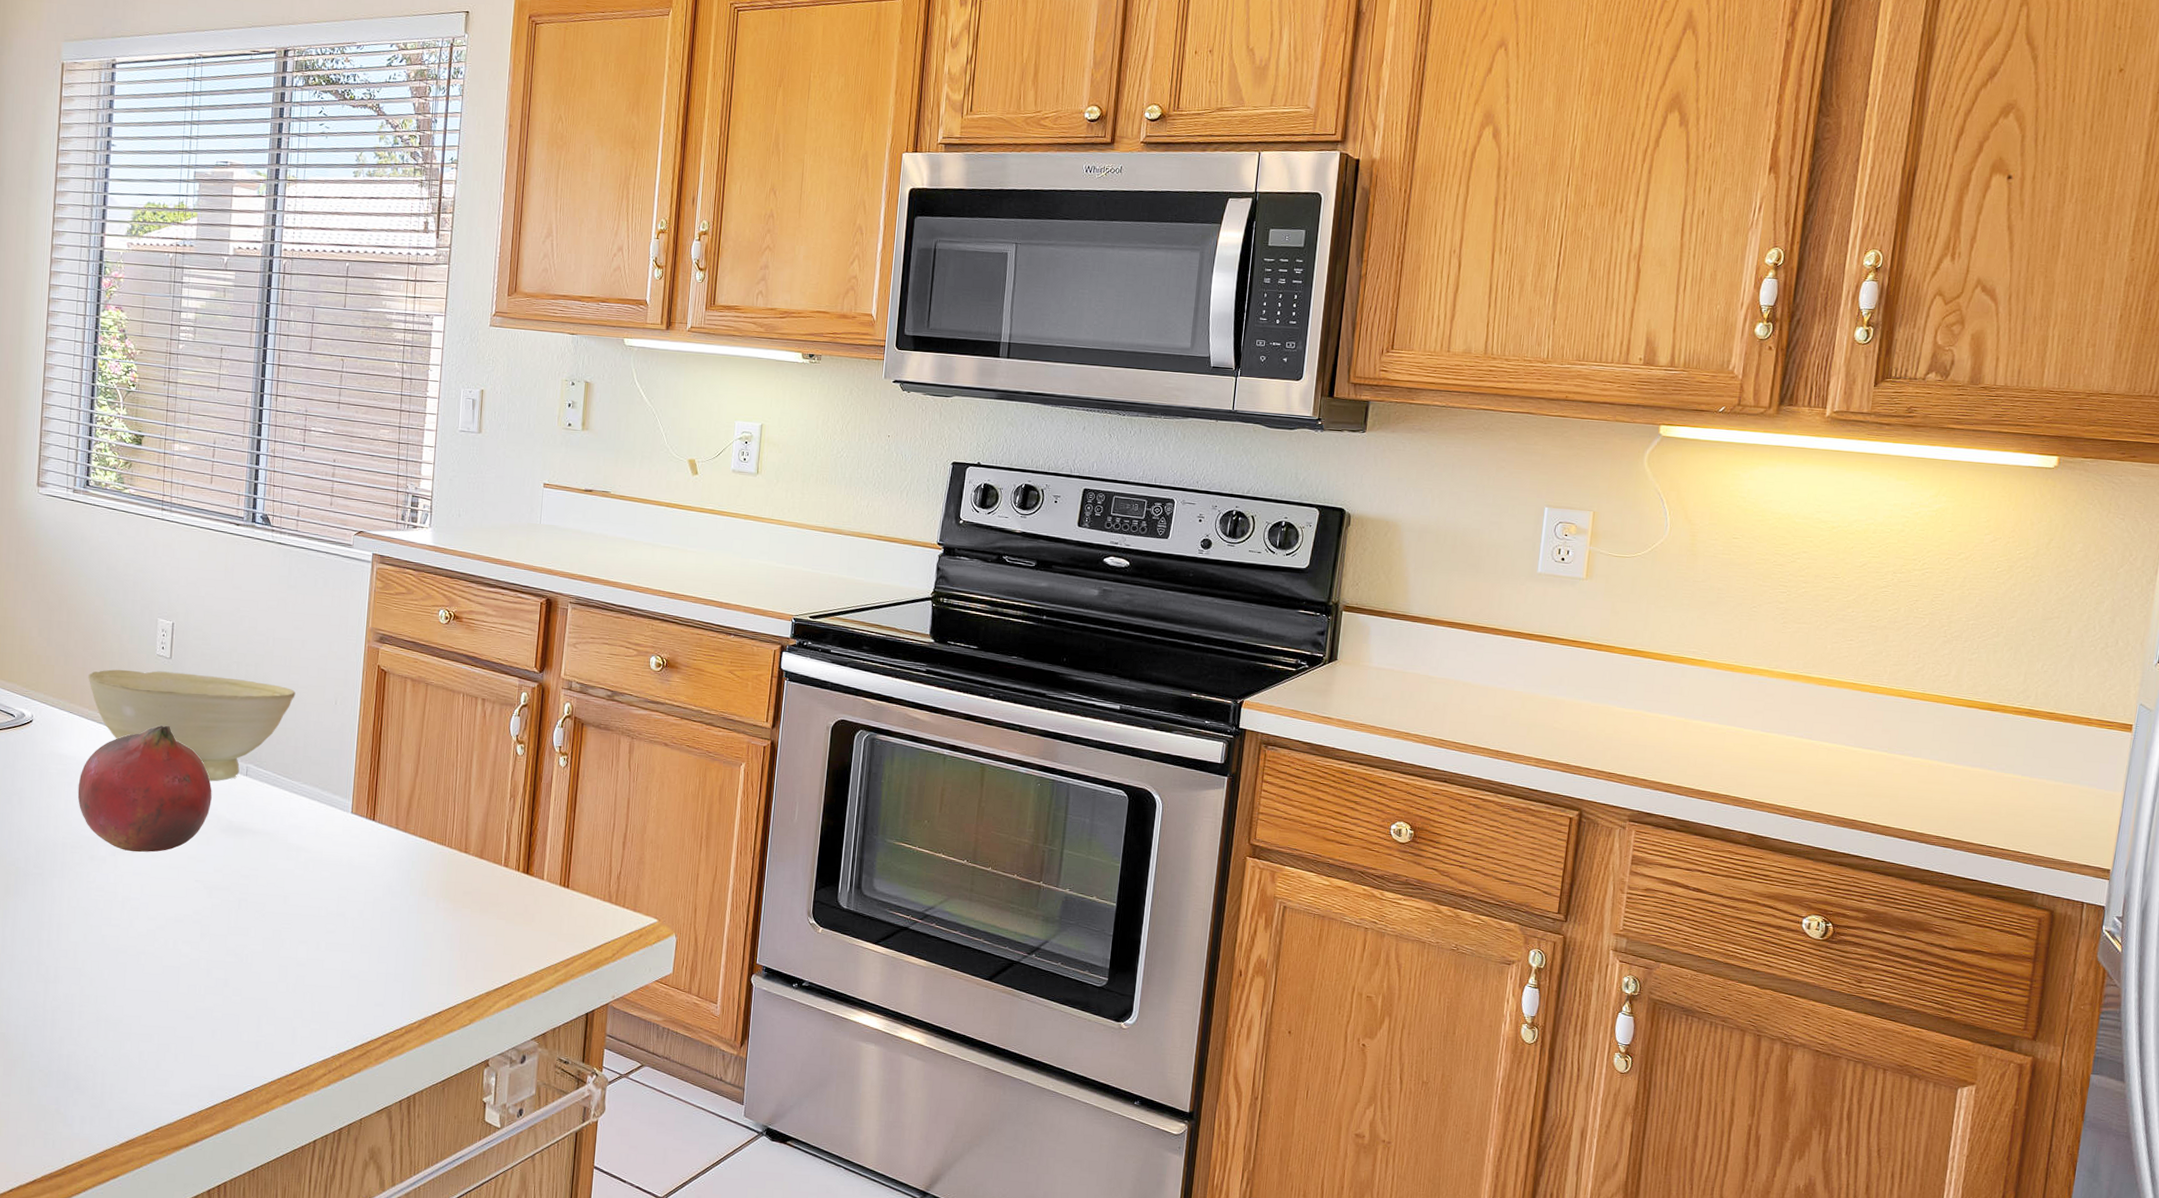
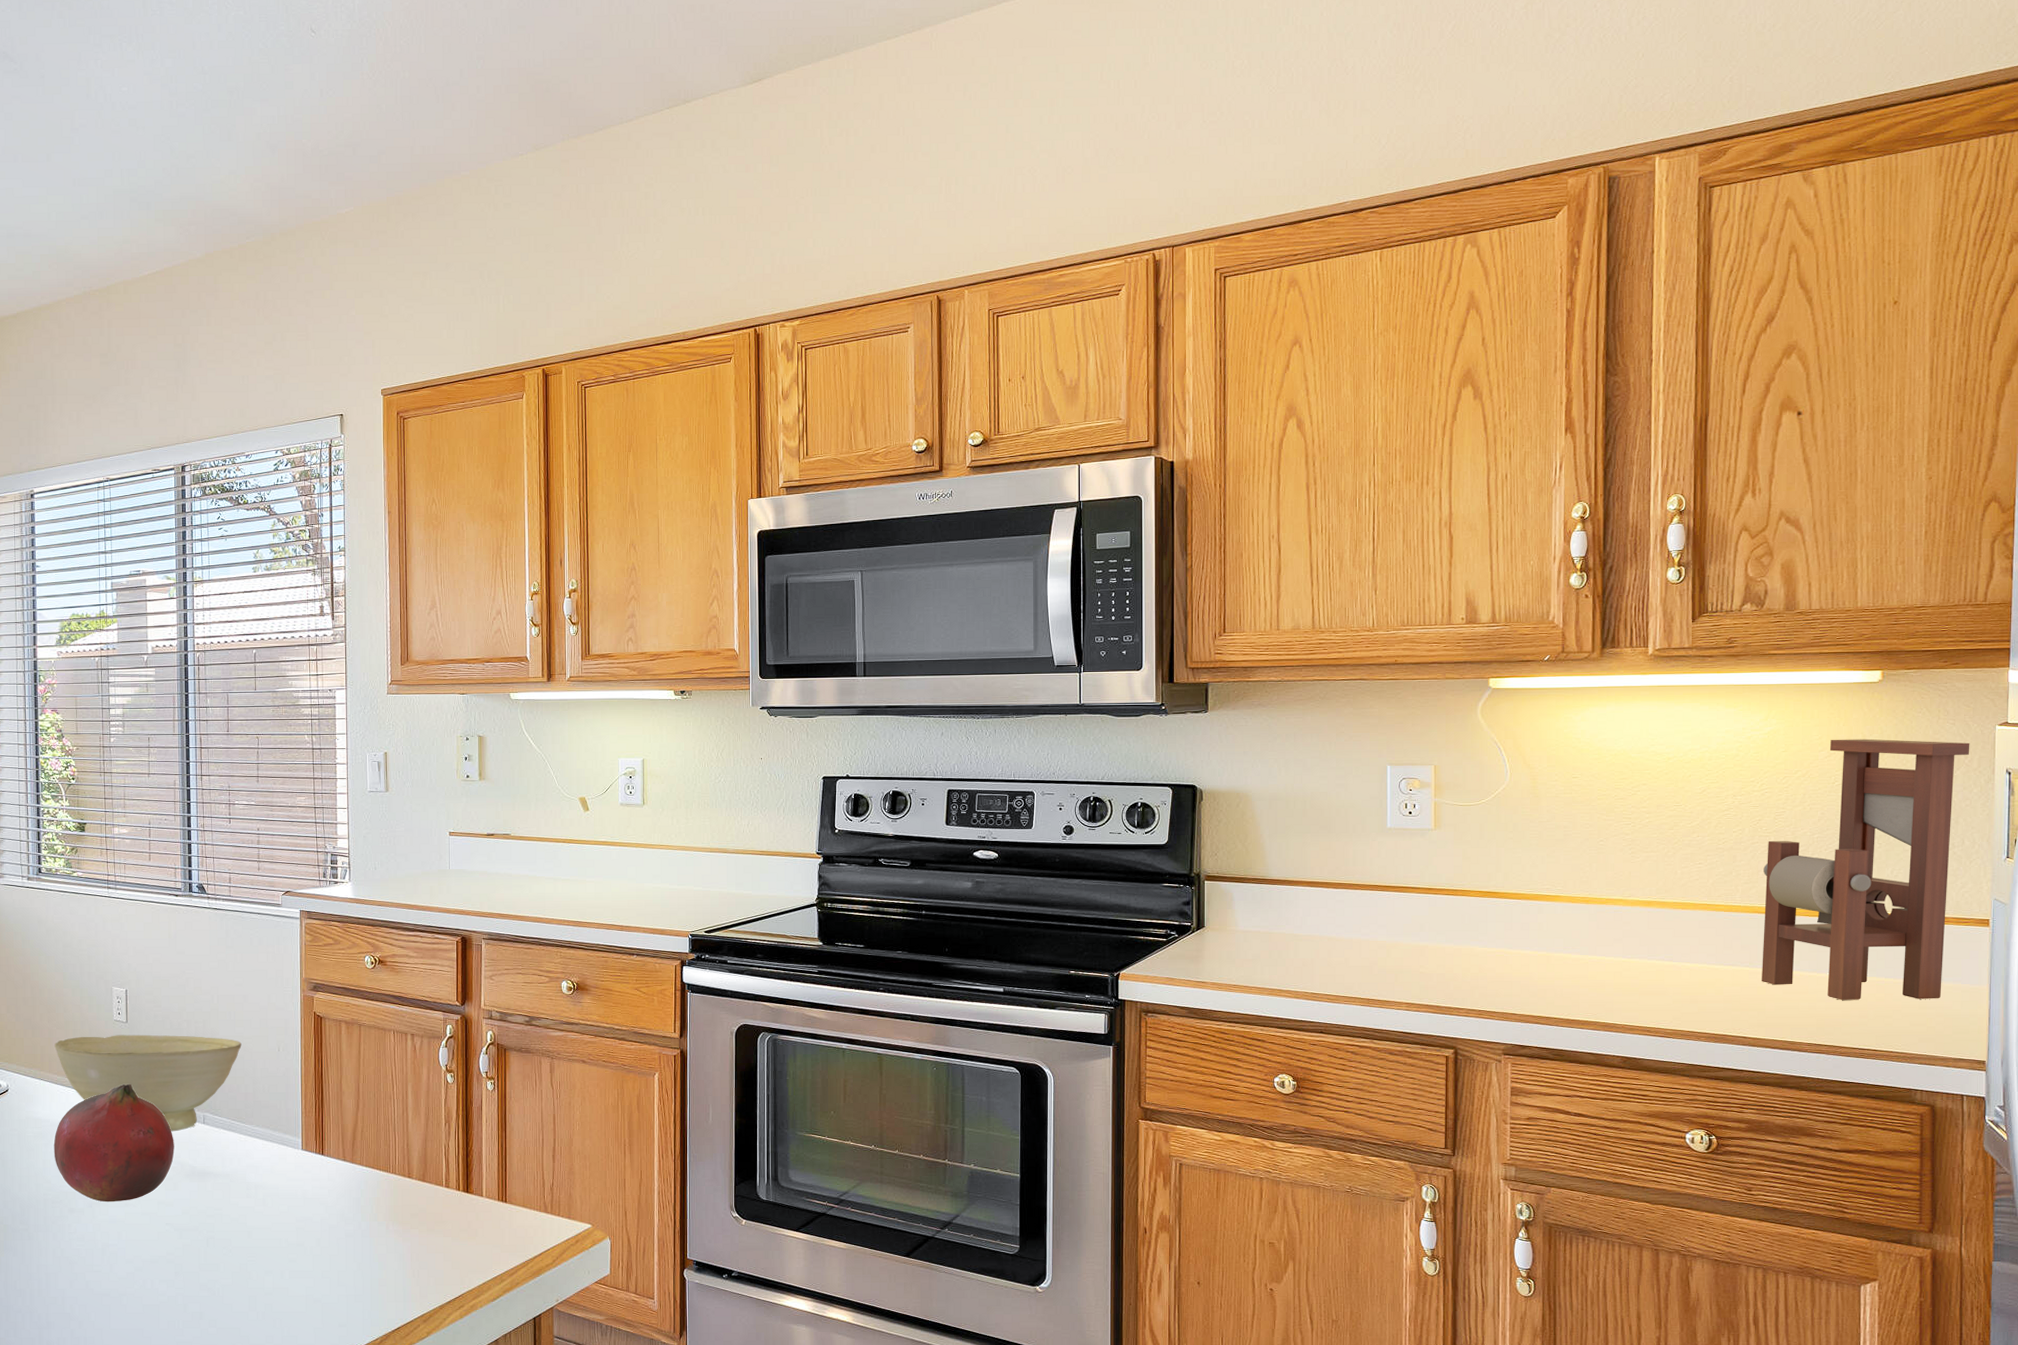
paper towel holder: none [1898,523,2137,802] -> present [1762,738,1970,1000]

